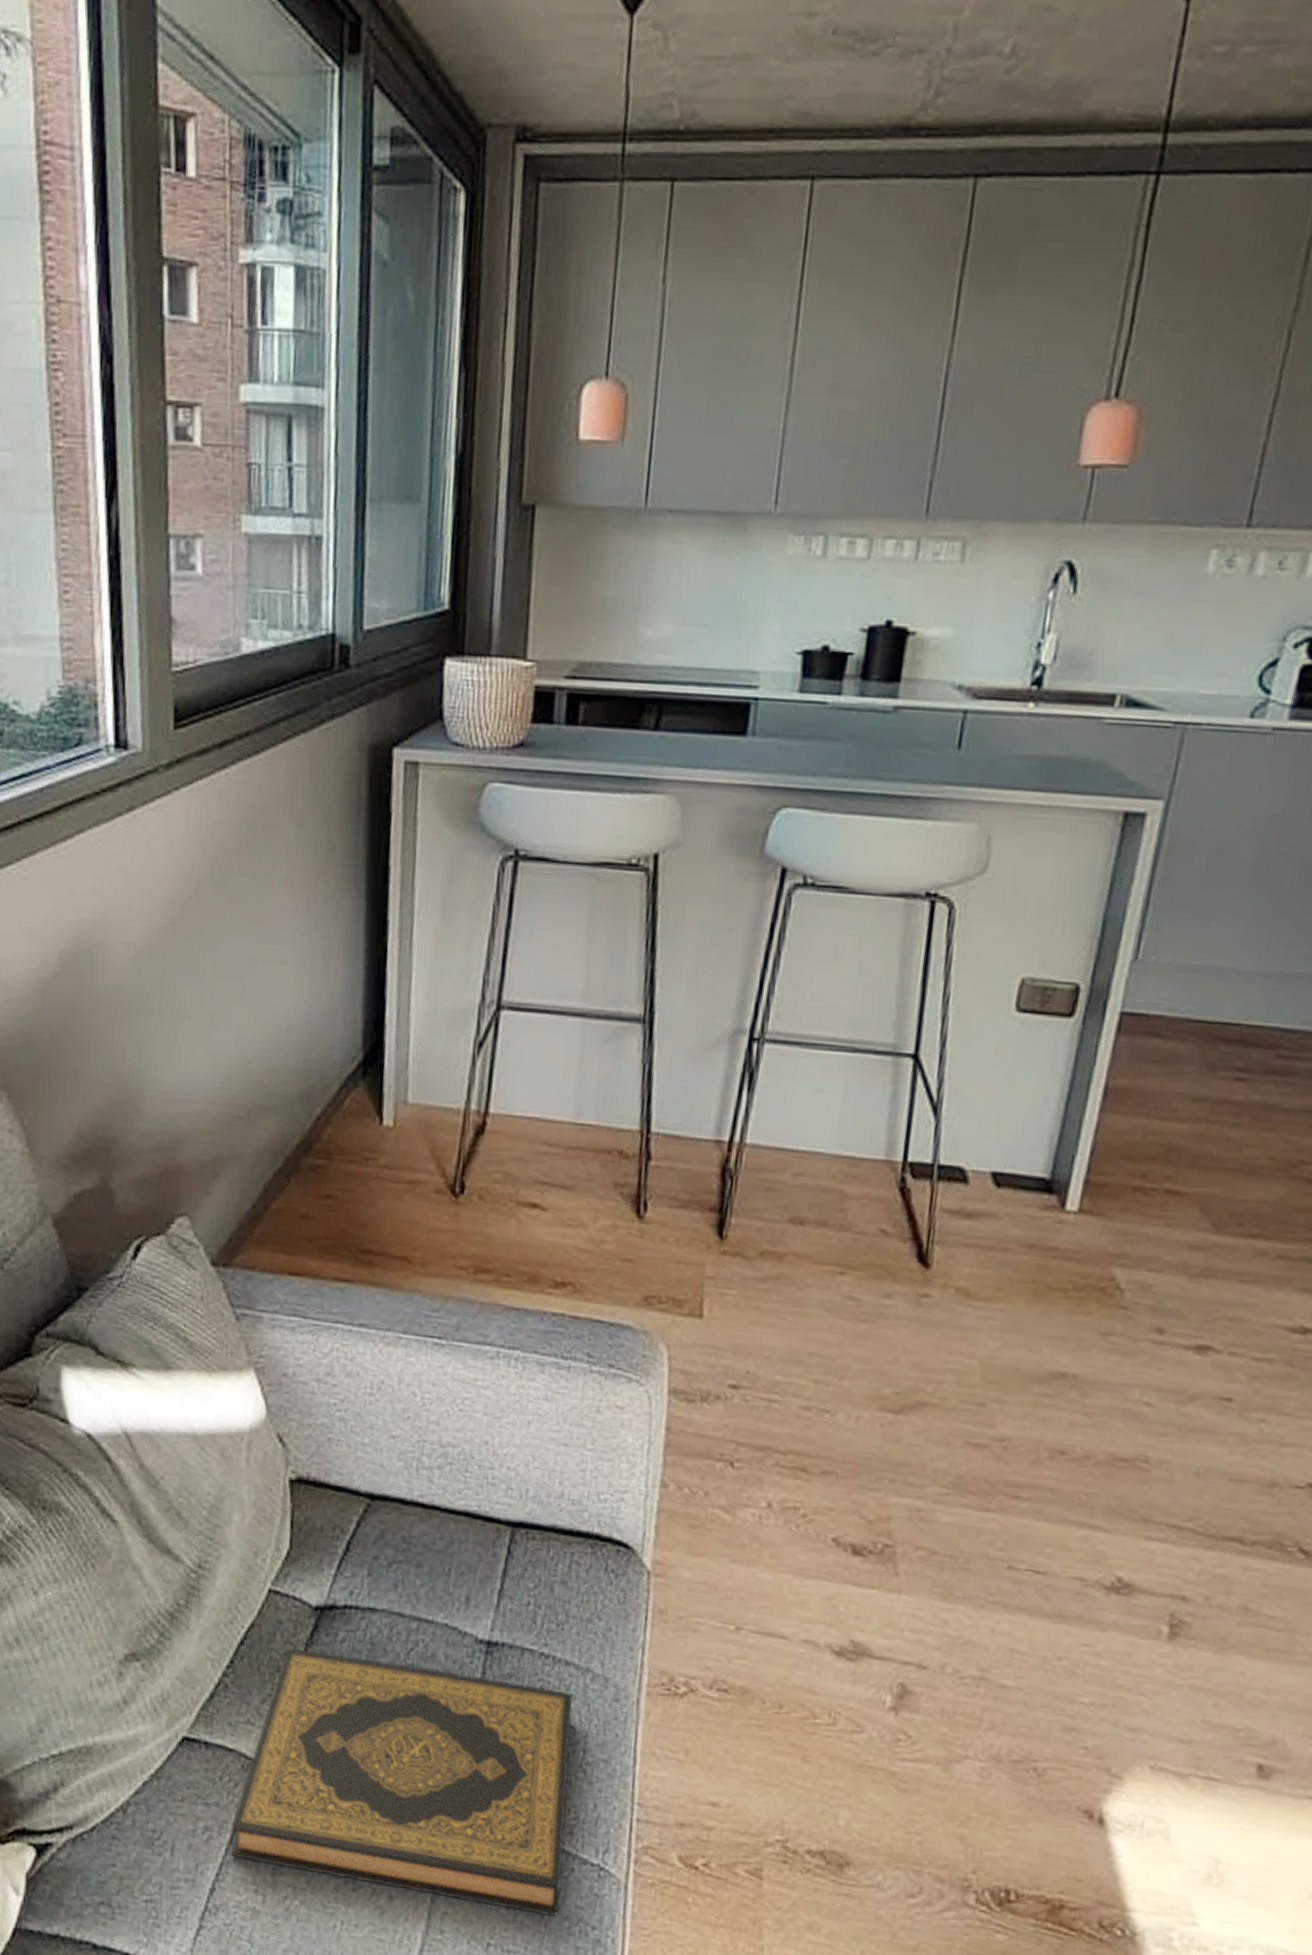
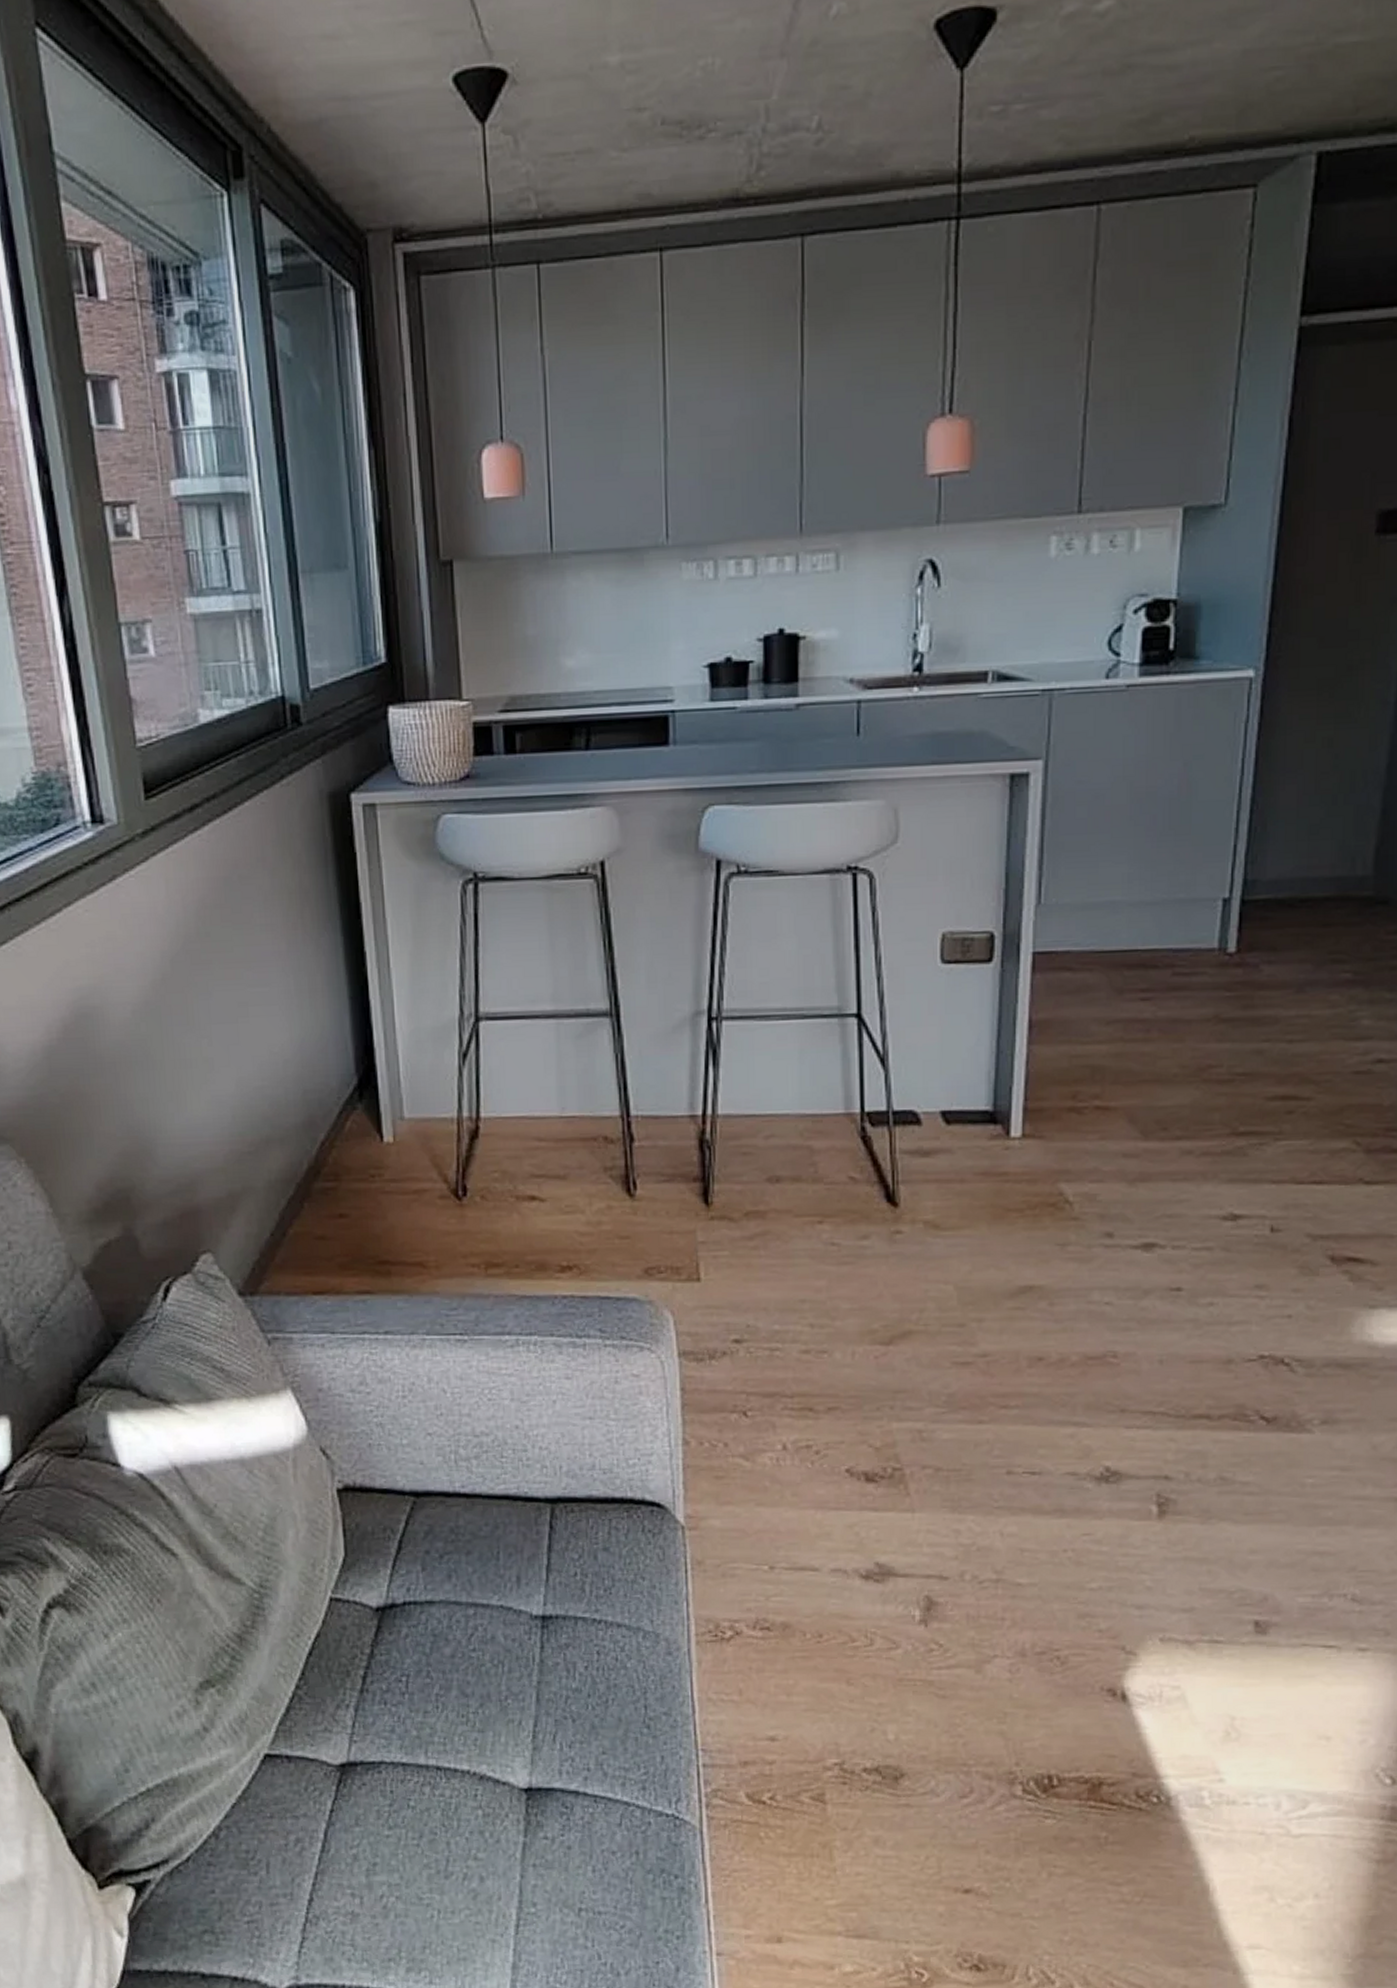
hardback book: present [230,1647,573,1917] -> none [321,1650,642,1872]

